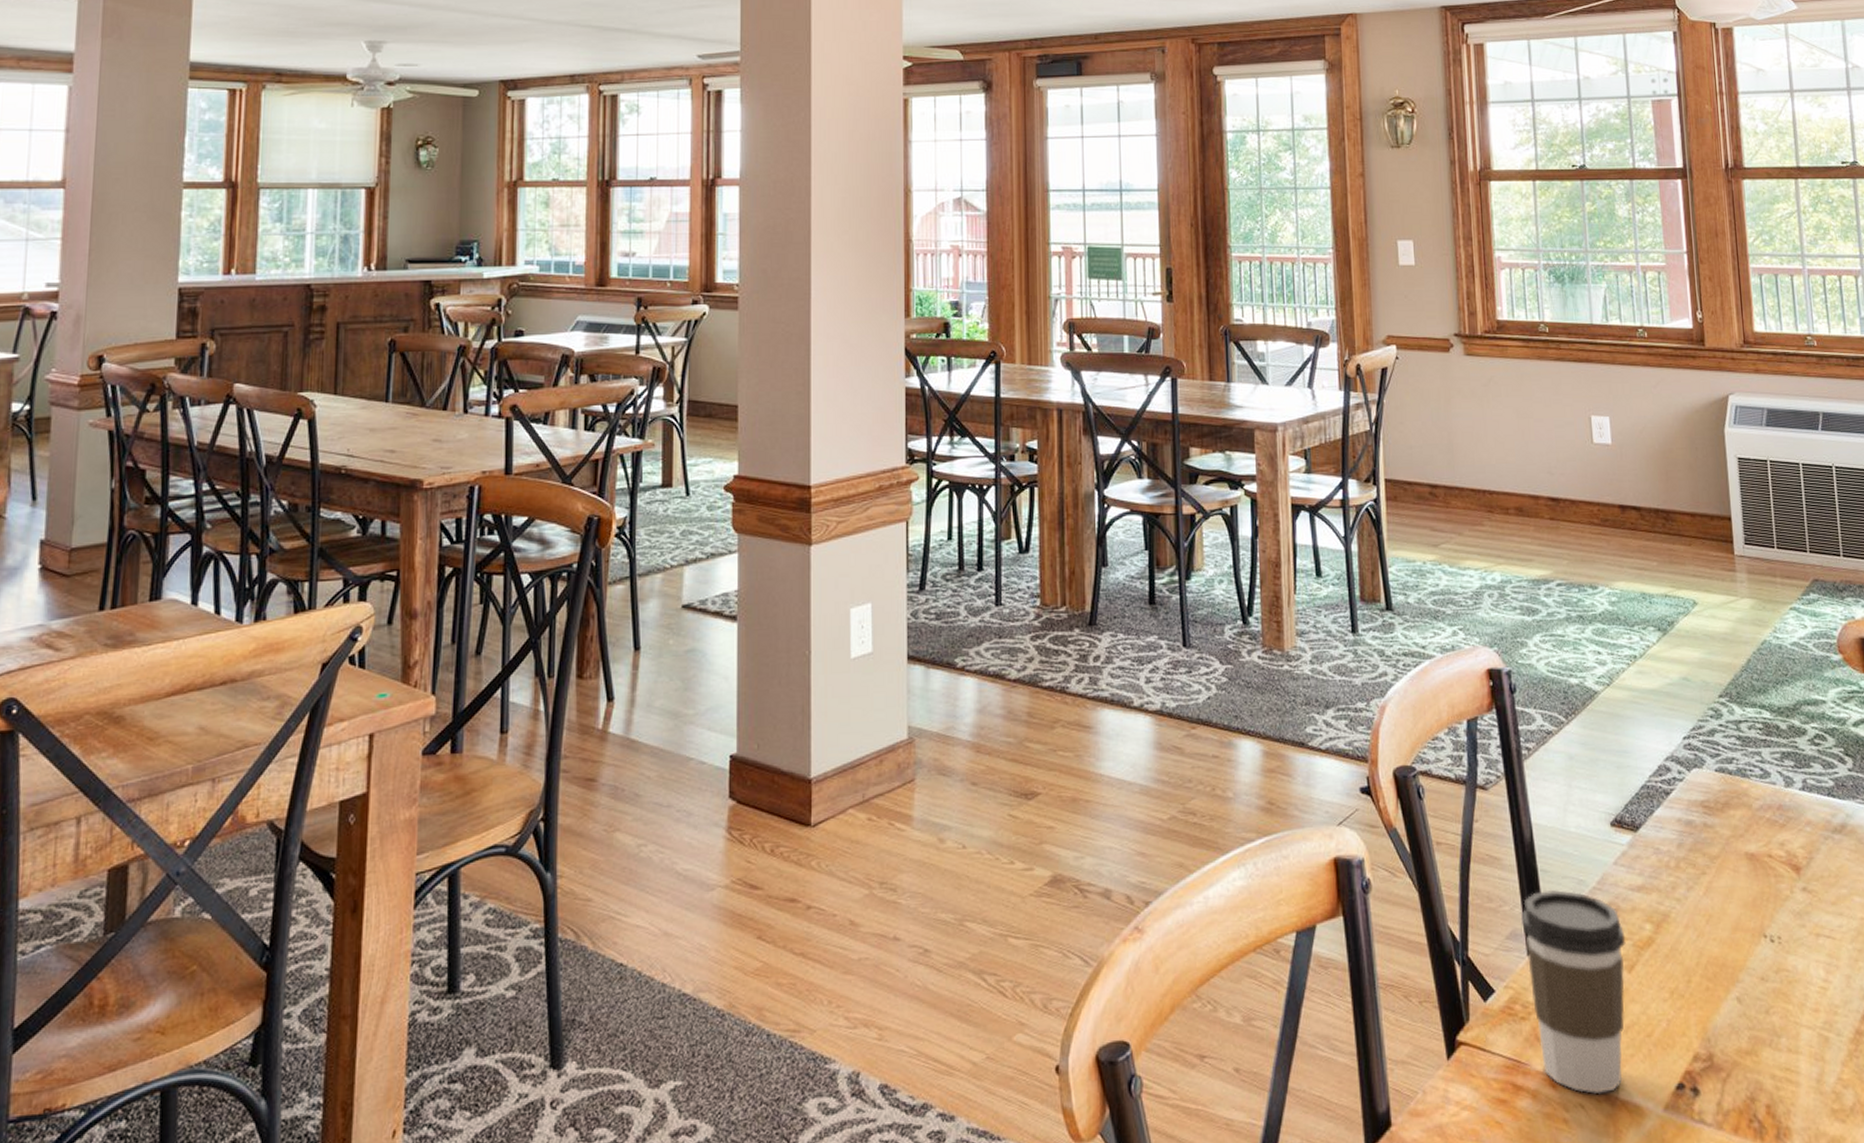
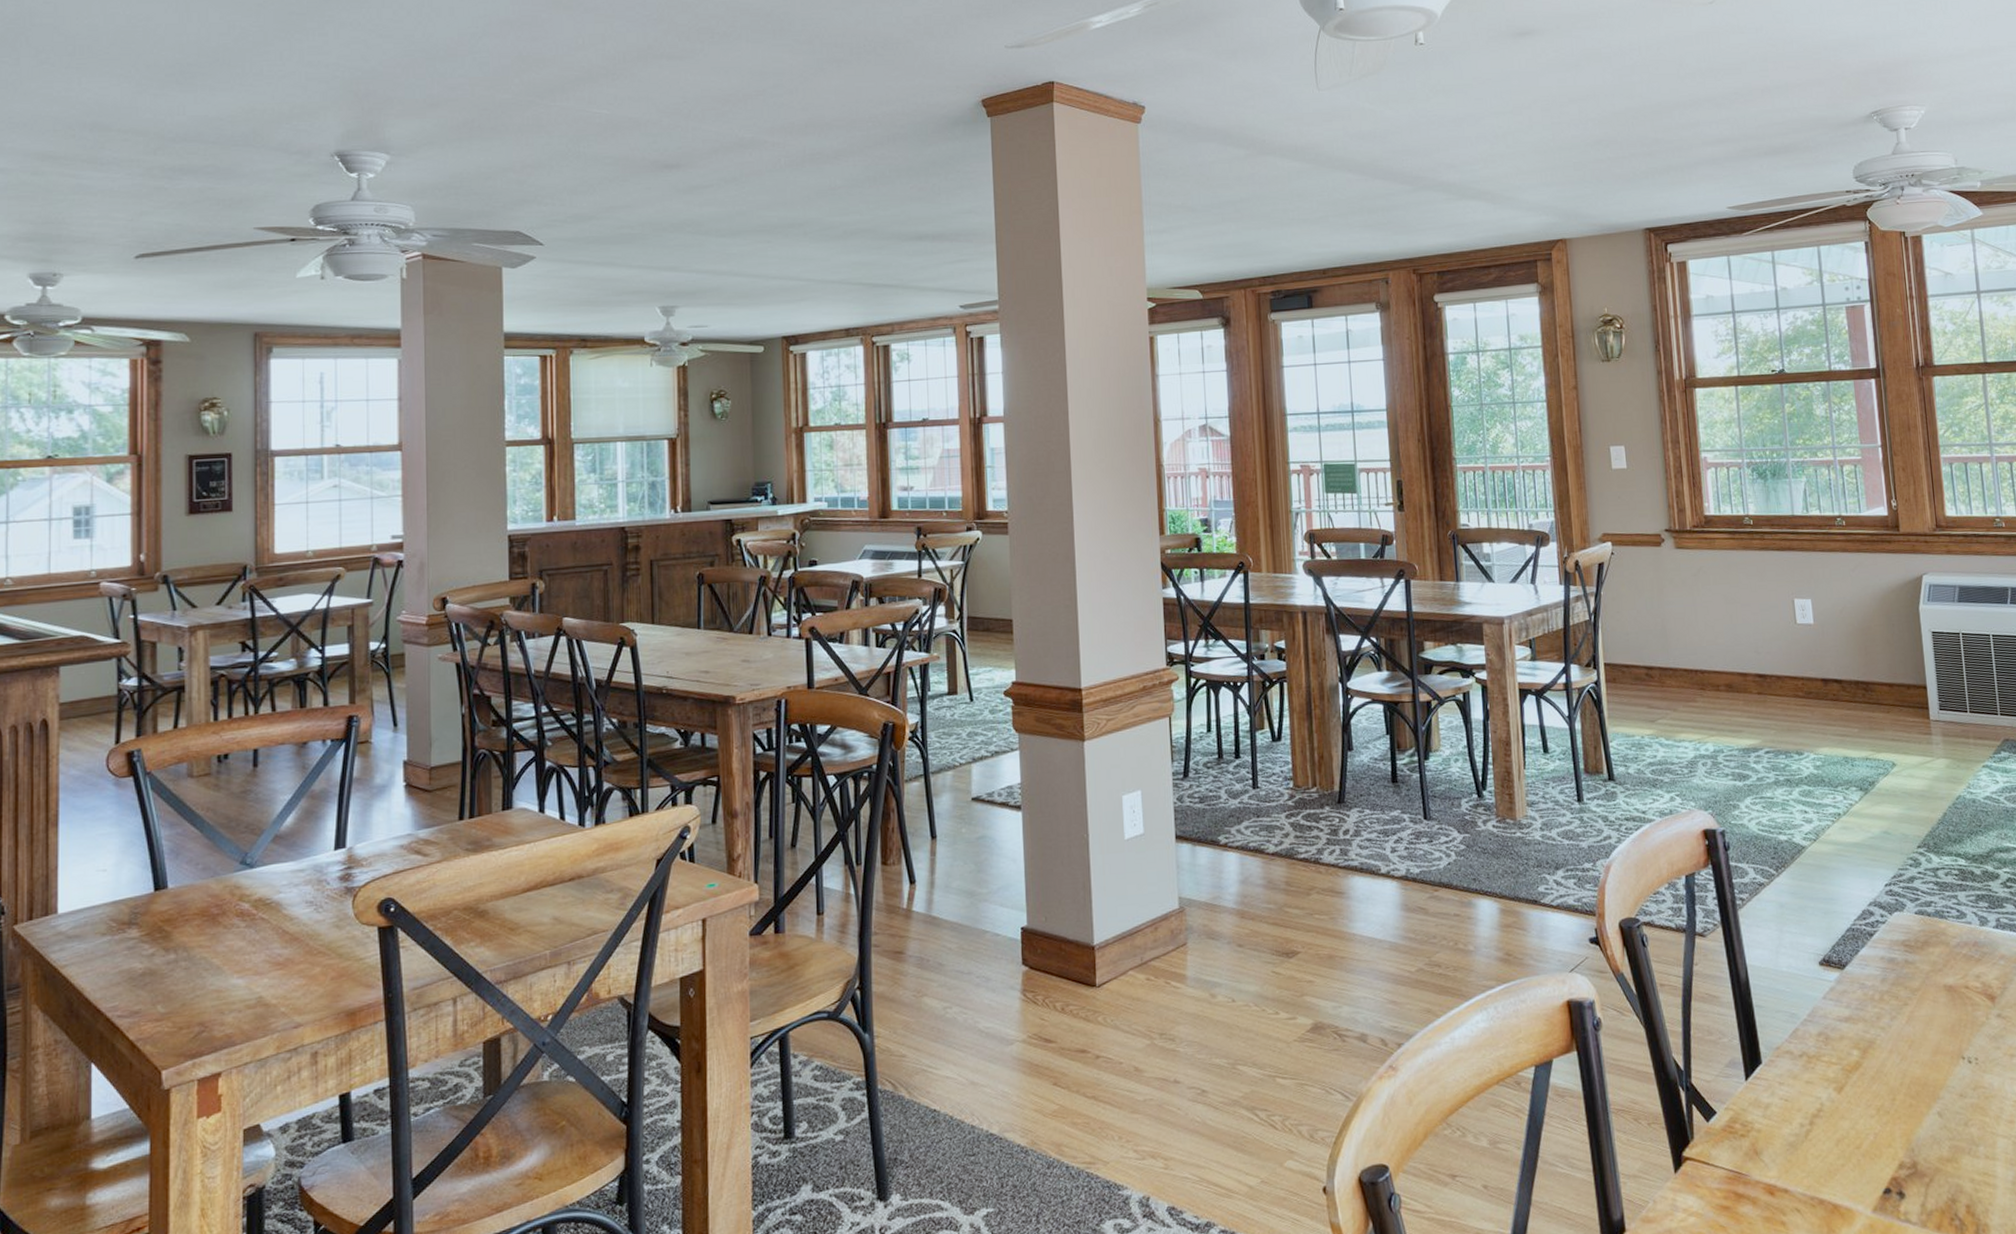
coffee cup: present [1521,889,1626,1095] -> none [1739,1022,1836,1200]

